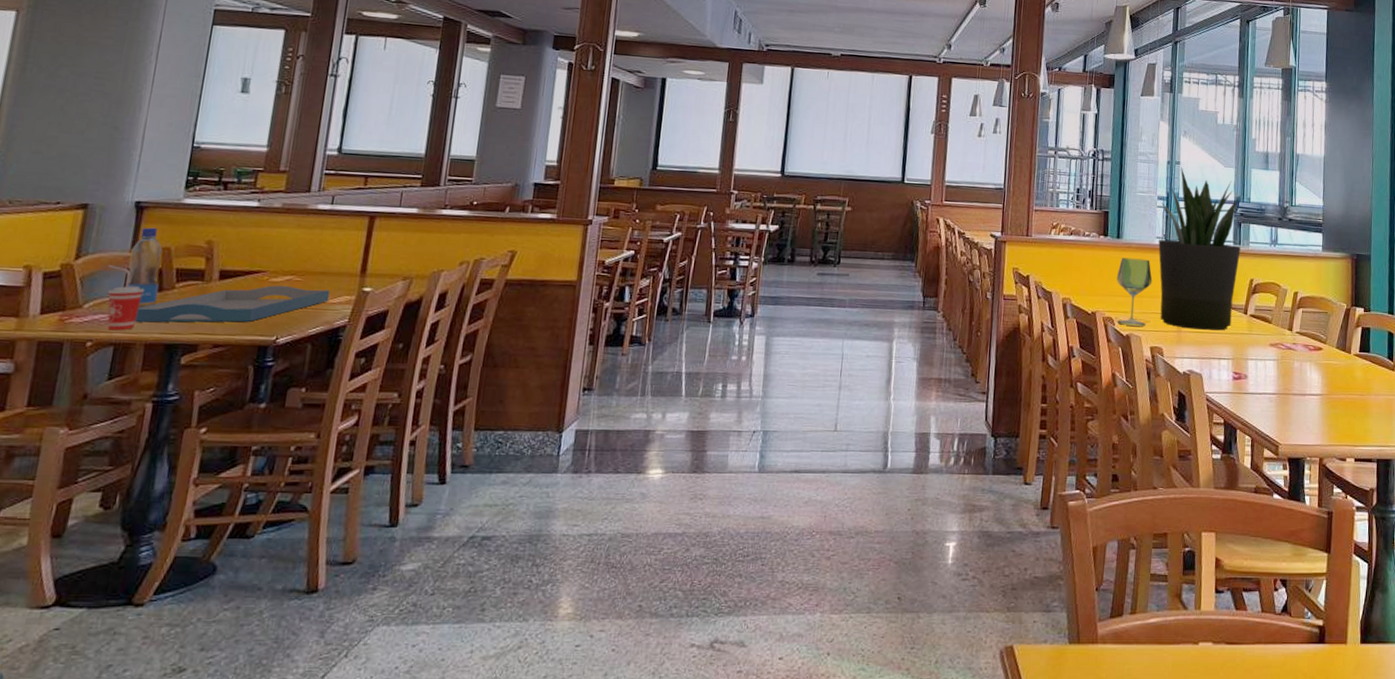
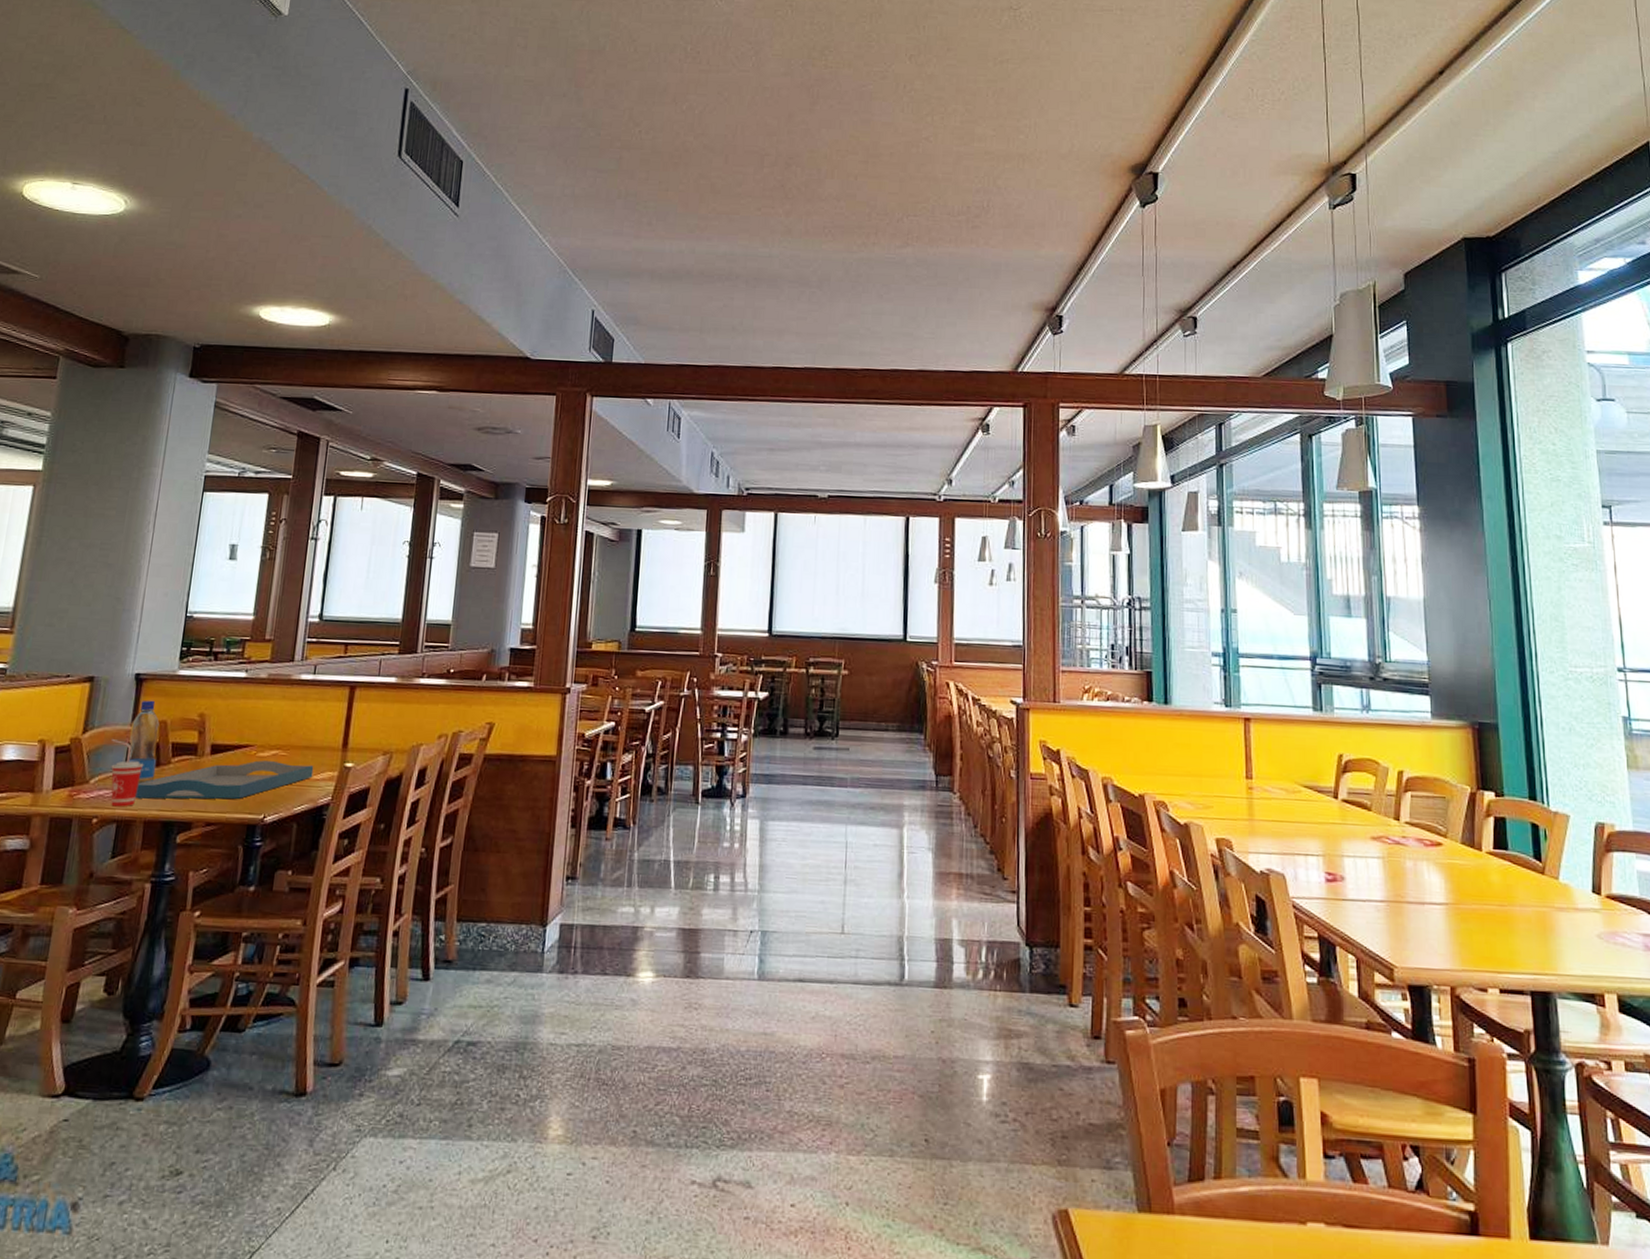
wine glass: present [1116,258,1153,326] -> none [1167,728,1212,813]
planter: present [1158,167,1241,330] -> none [1217,616,1323,819]

